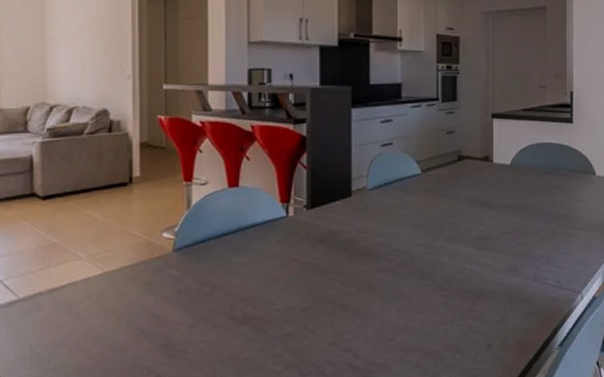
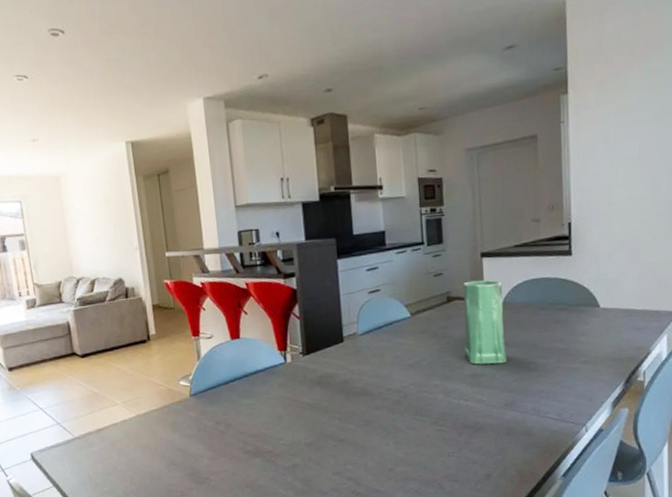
vase: none [471,140,512,227] -> present [463,280,508,365]

